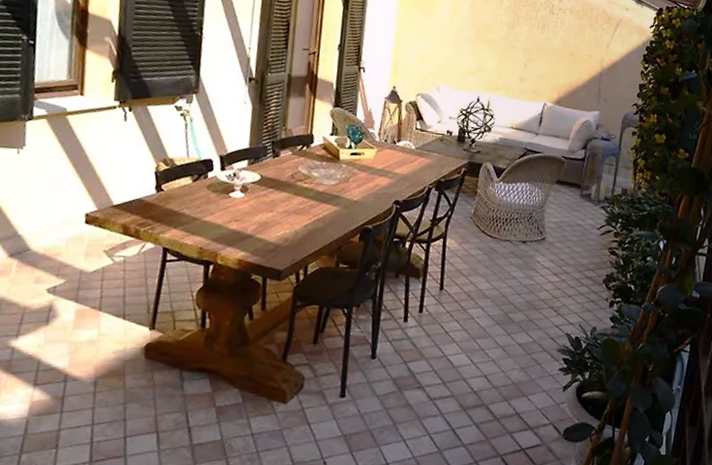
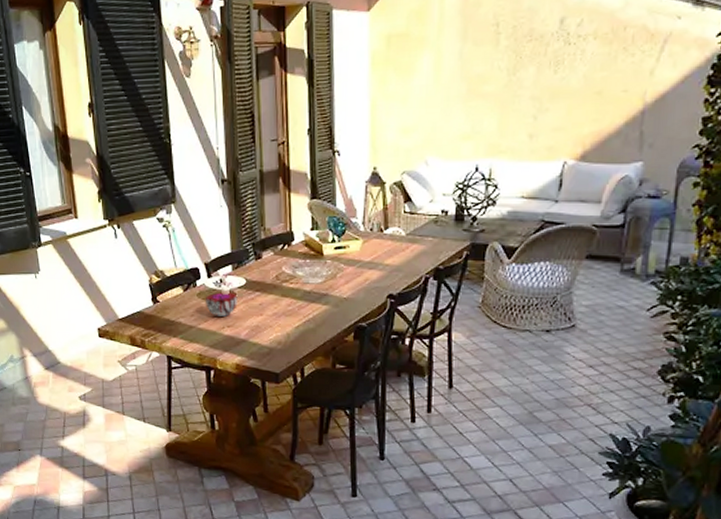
decorative bowl: none [214,185,250,211] -> present [206,292,238,317]

